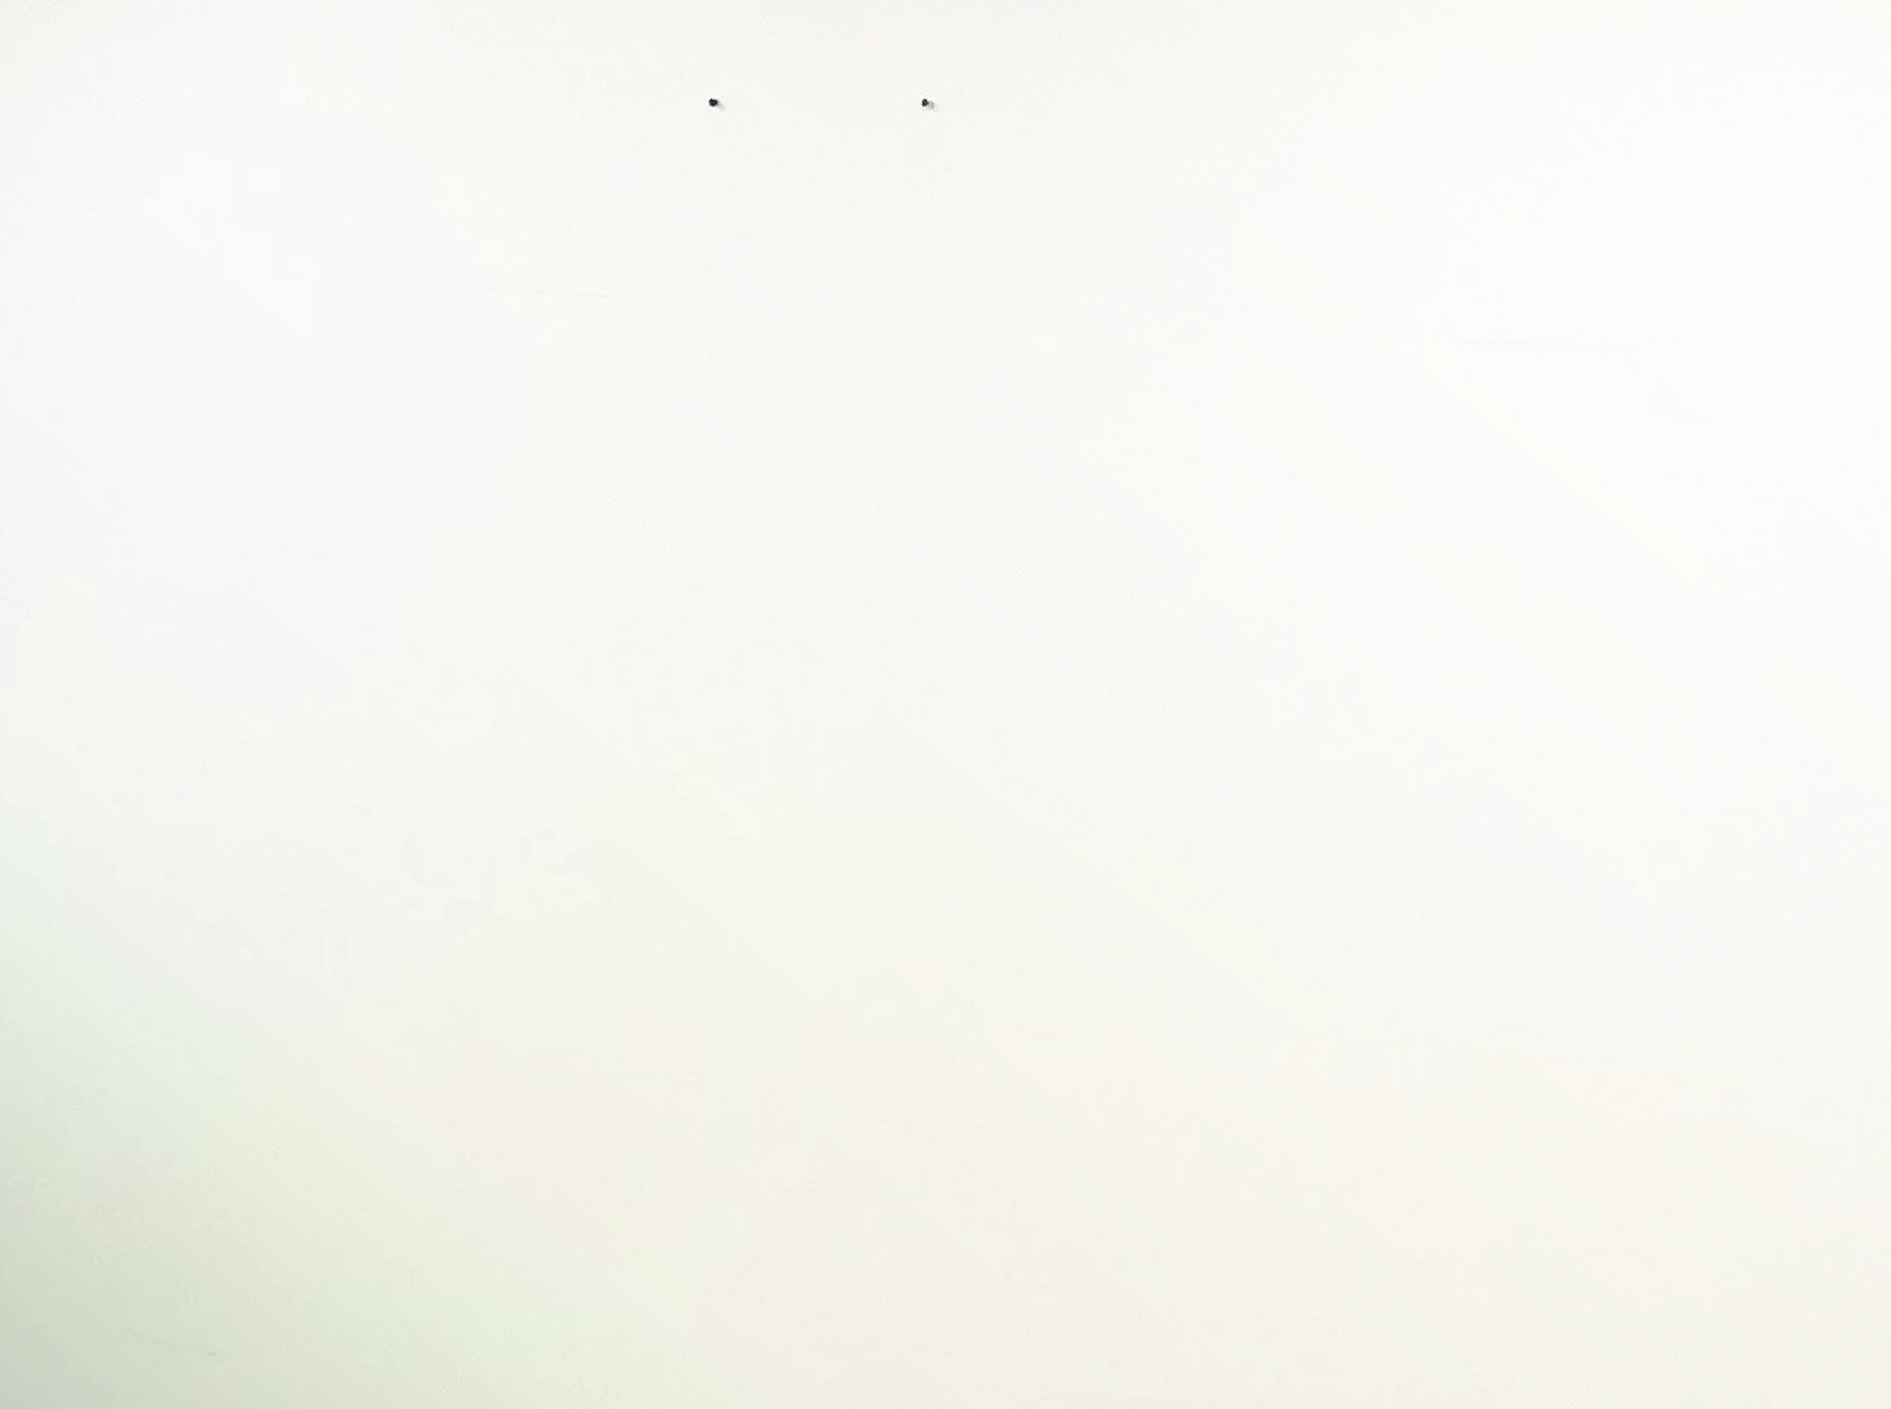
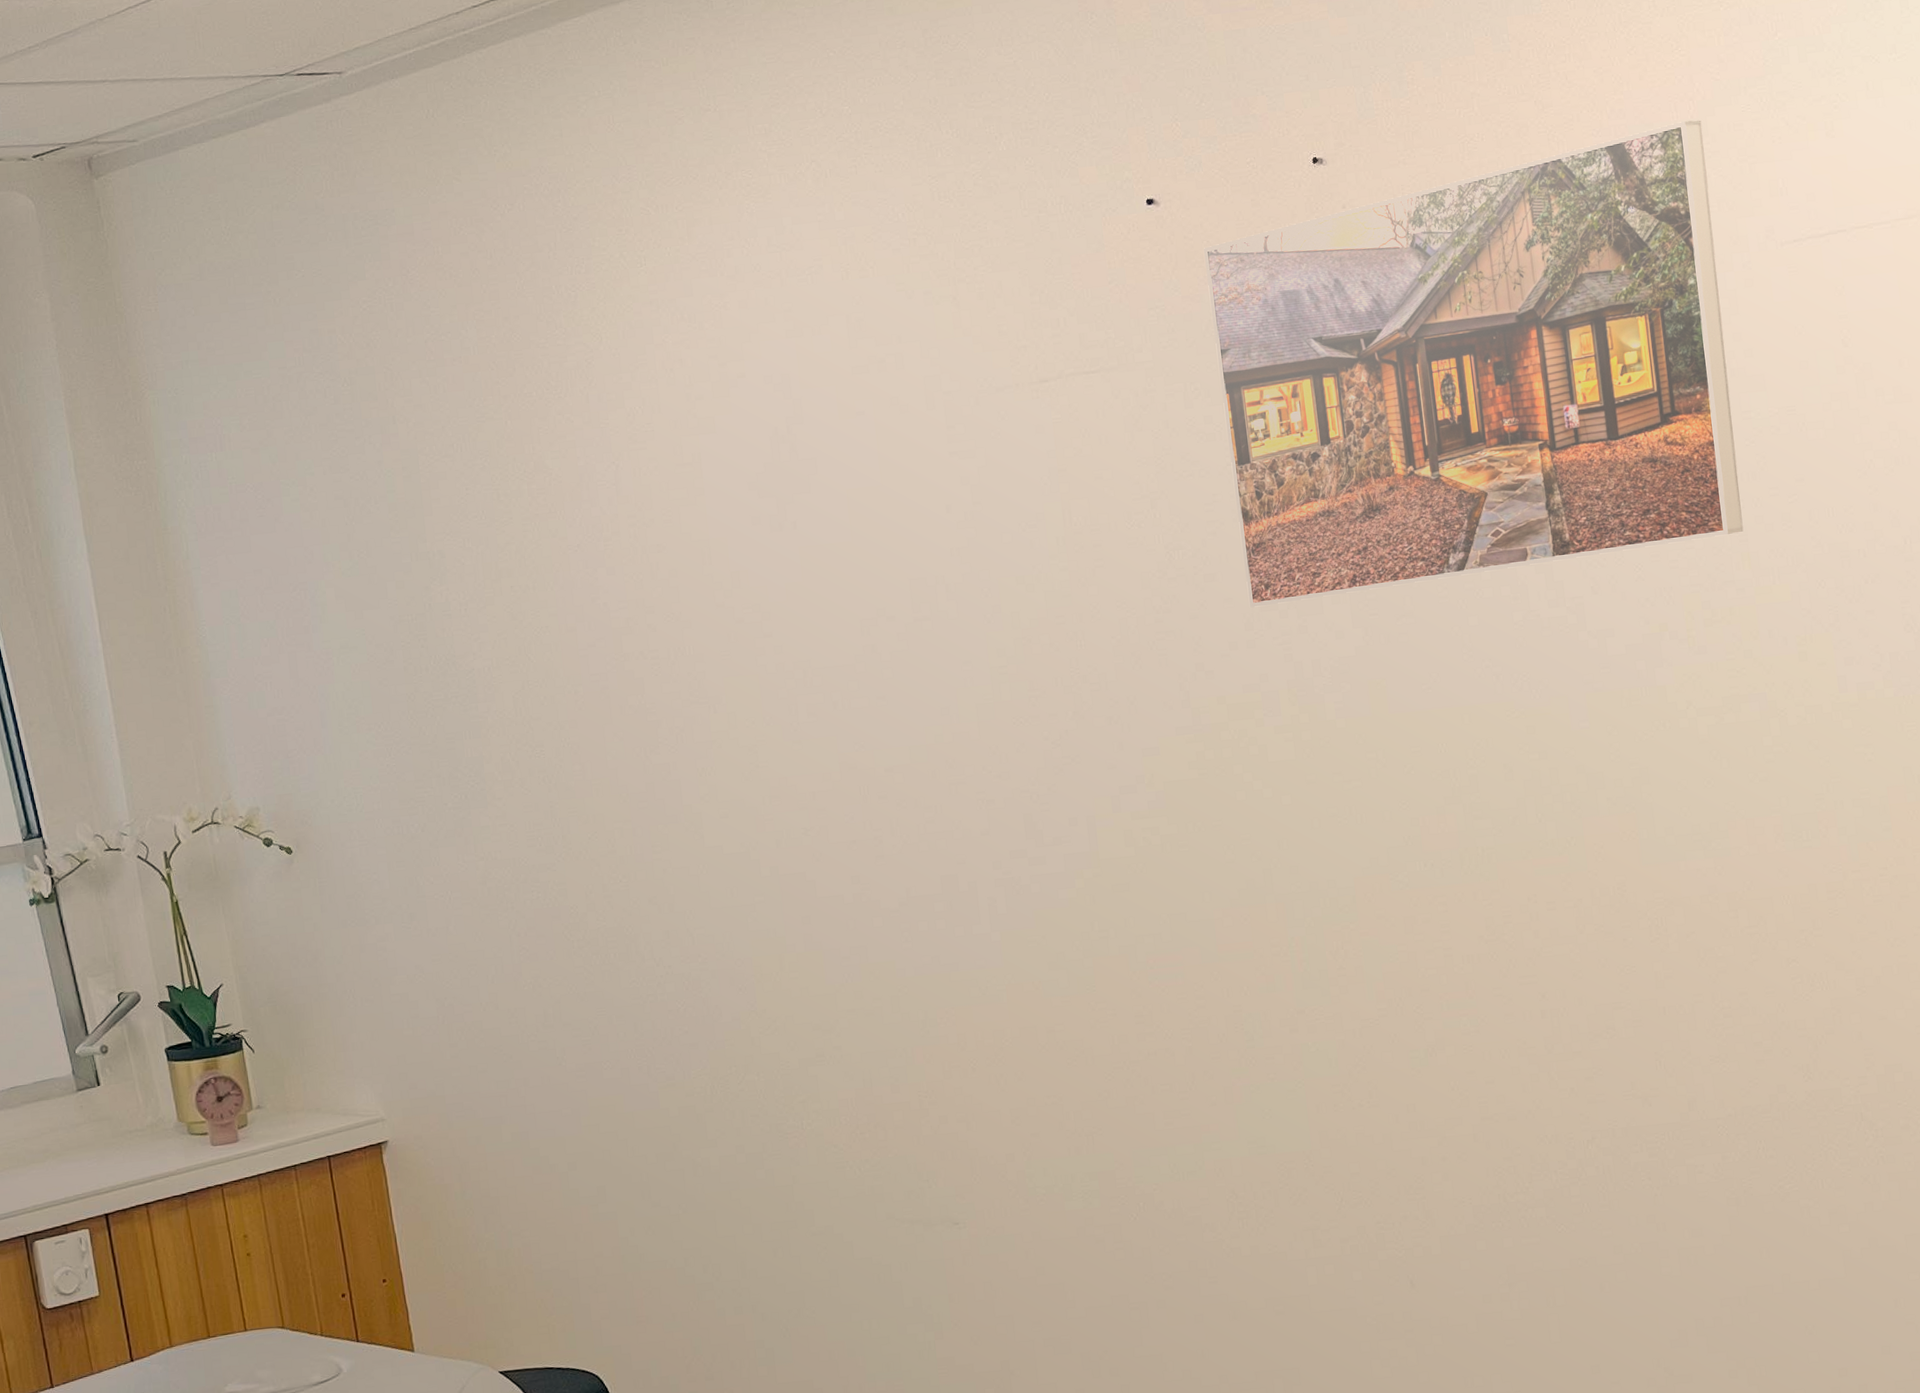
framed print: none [741,166,1391,679] -> present [1203,120,1744,608]

